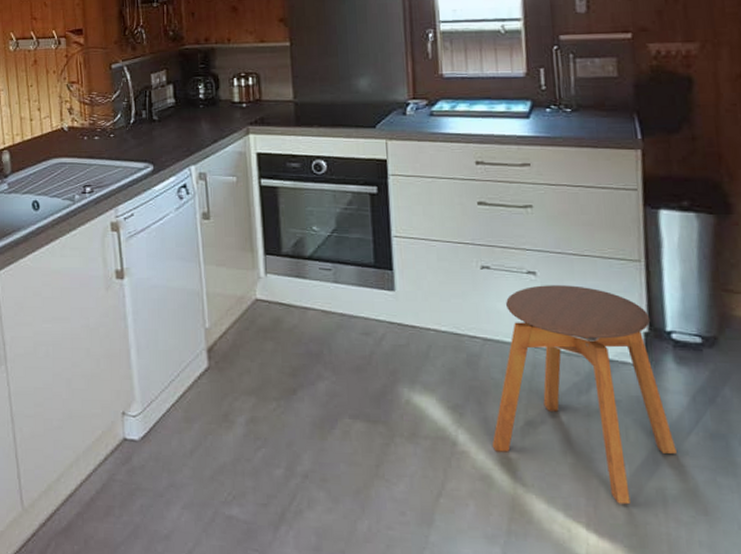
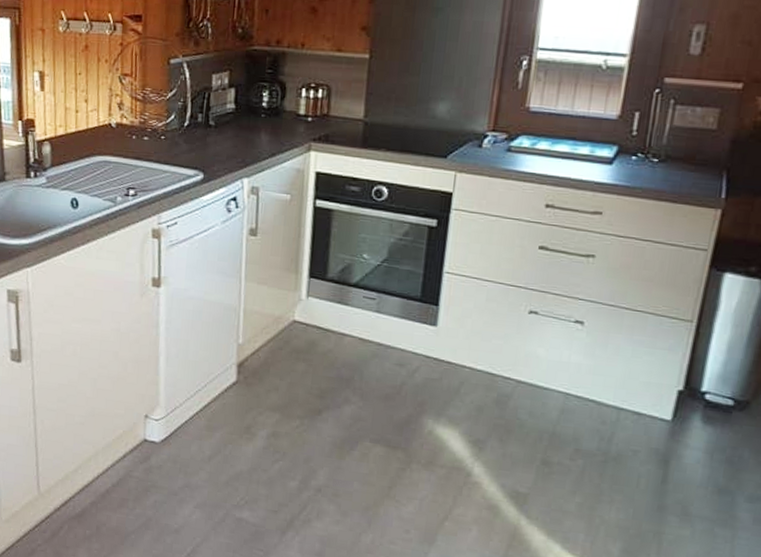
stool: present [492,285,677,505] -> none [505,335,689,544]

